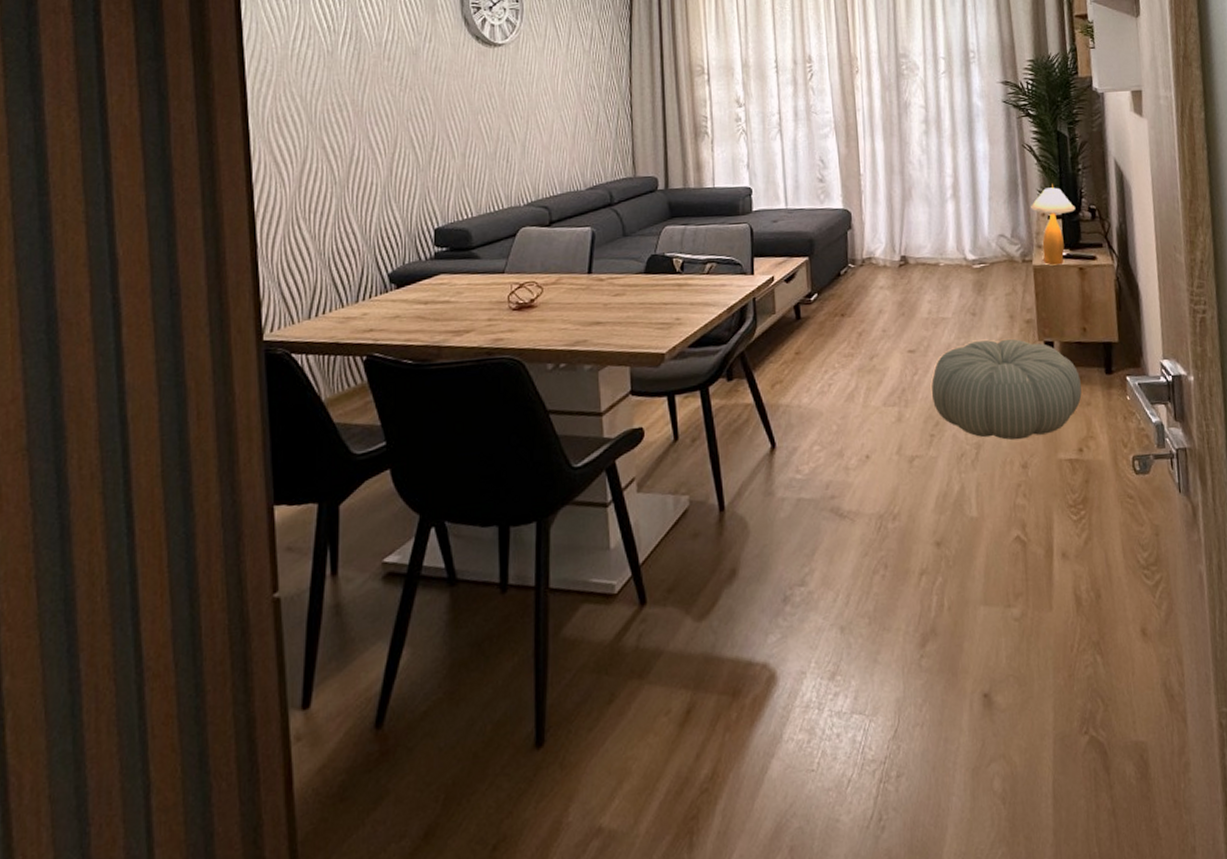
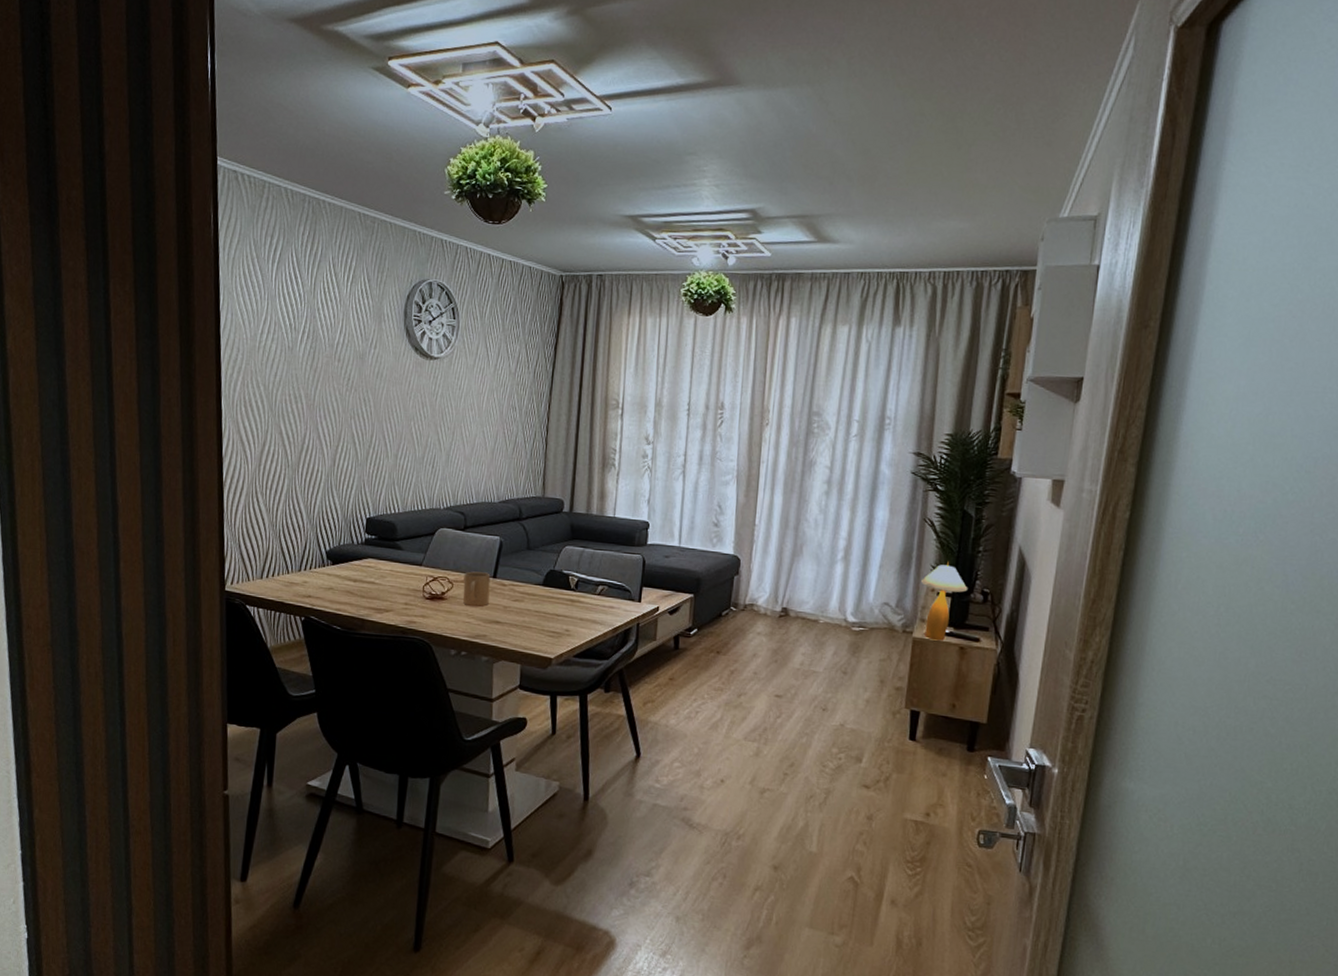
mug: none [554,269,587,311] -> present [462,571,491,607]
pouf: present [931,339,1082,440] -> none [791,698,940,794]

